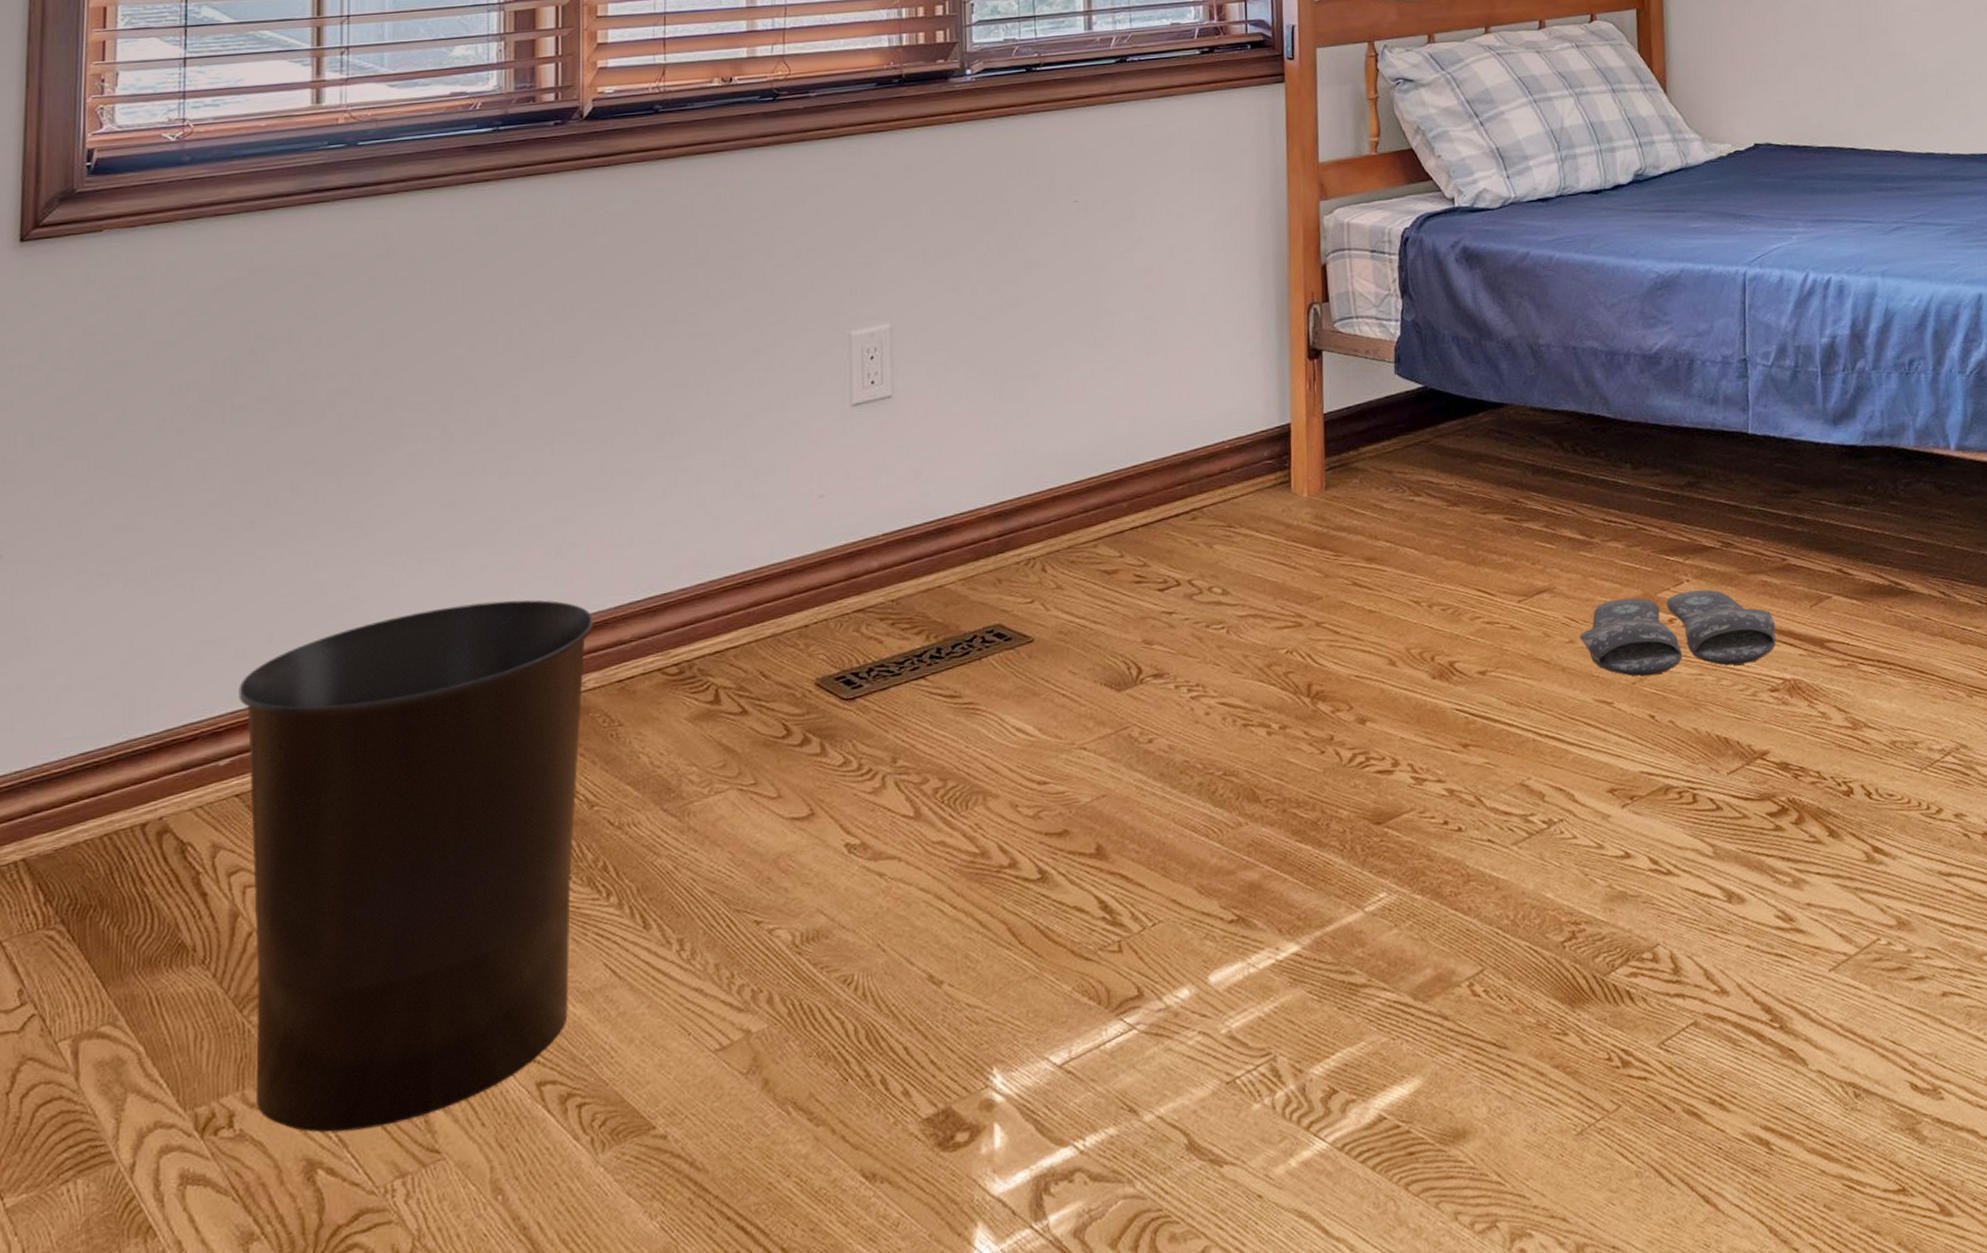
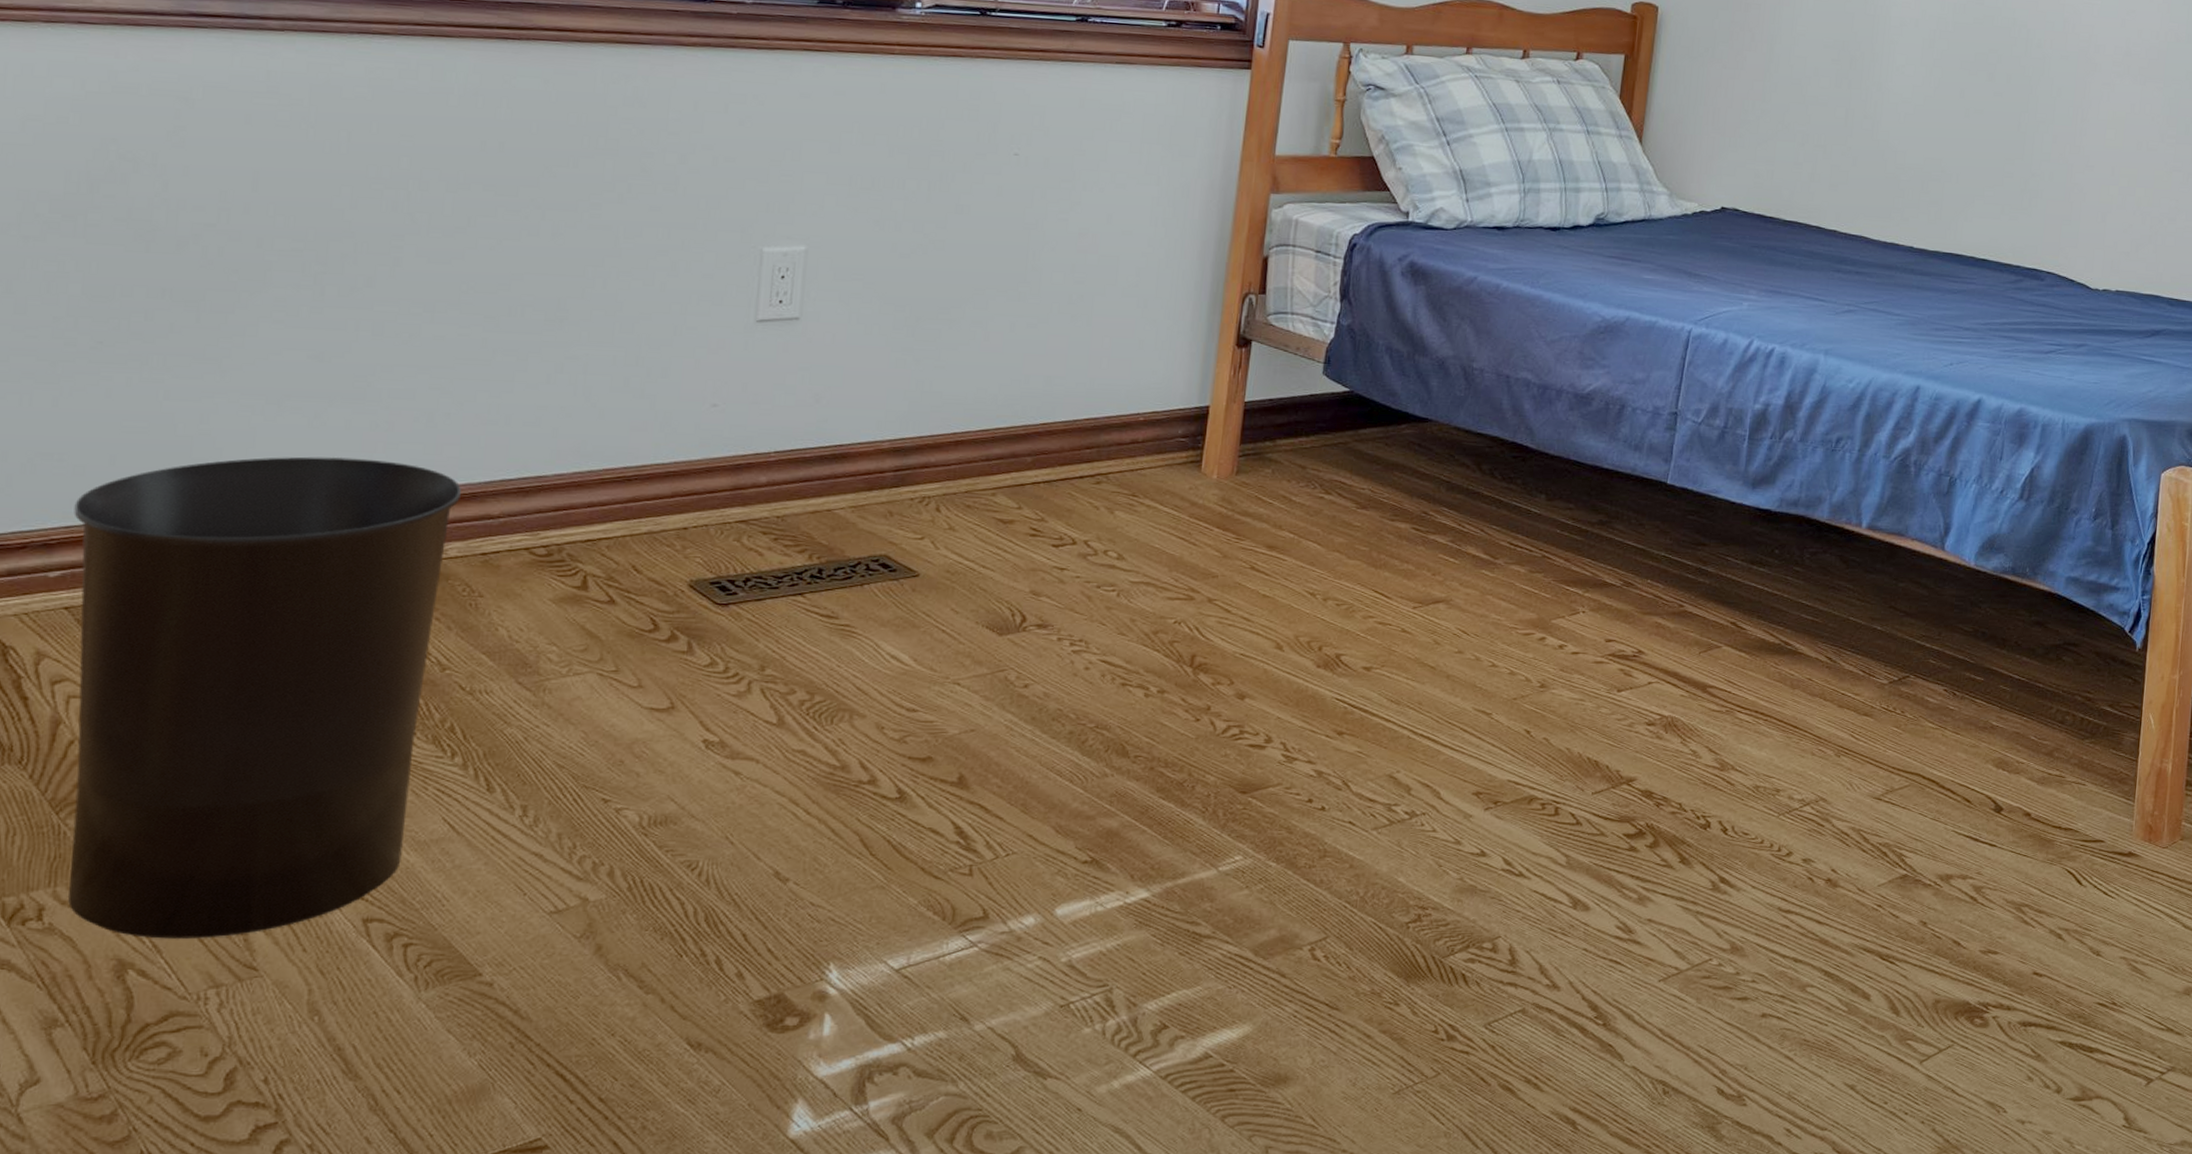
slippers: present [1579,589,1776,676] -> none [1469,619,1663,696]

